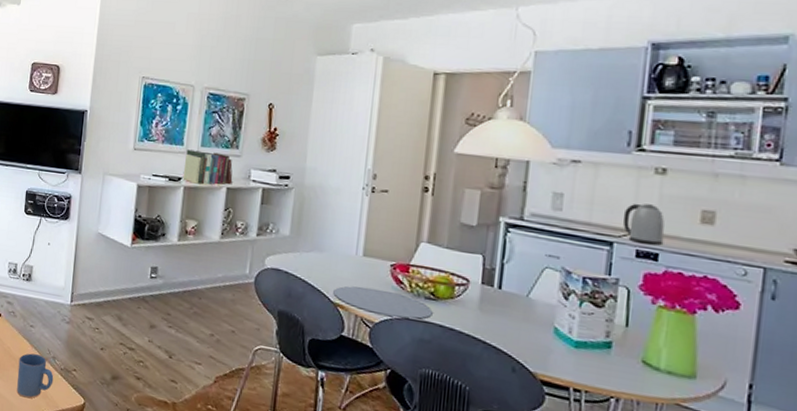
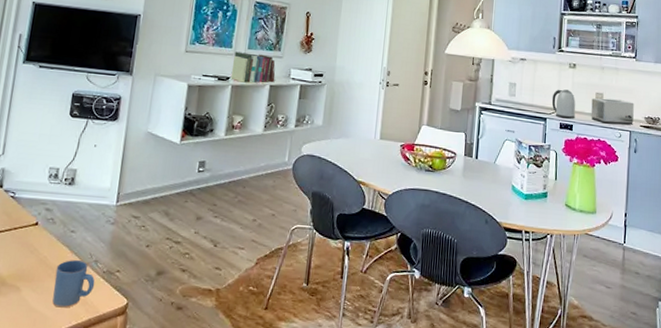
placemat: present [333,286,433,320] -> none [357,165,431,189]
toaster: none [691,217,774,259] -> present [591,98,634,125]

